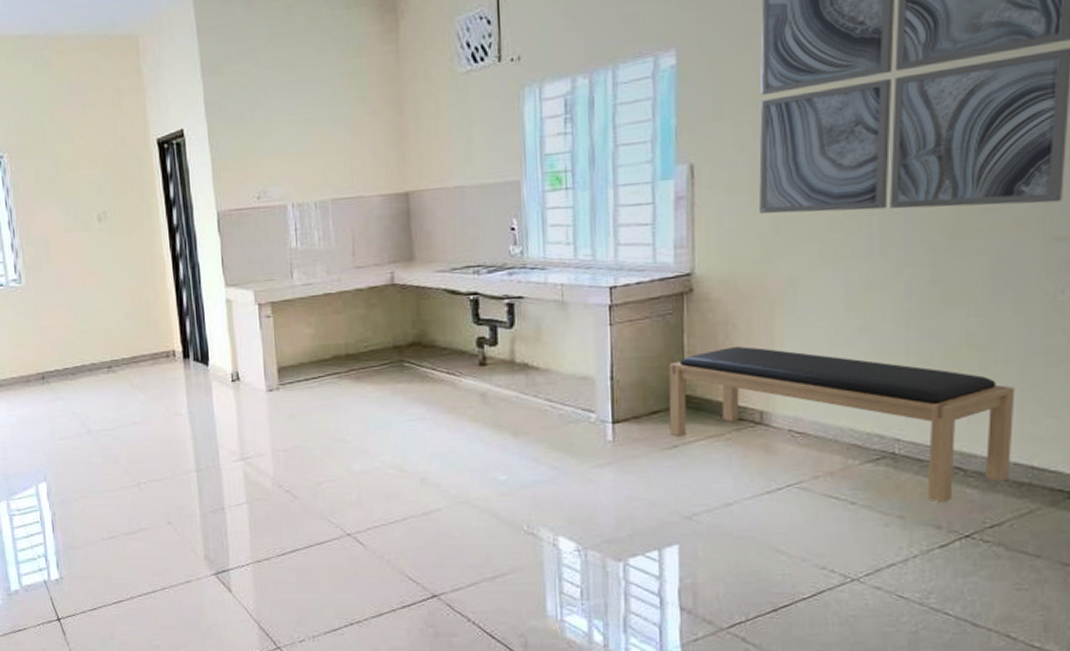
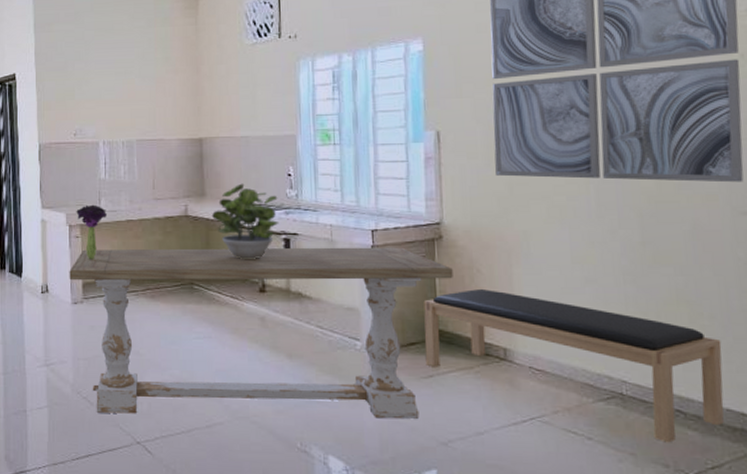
dining table: none [261,304,704,506] -> present [69,247,453,419]
bouquet: none [265,278,302,342] -> present [76,204,108,260]
potted plant: none [423,242,501,331] -> present [212,183,279,260]

